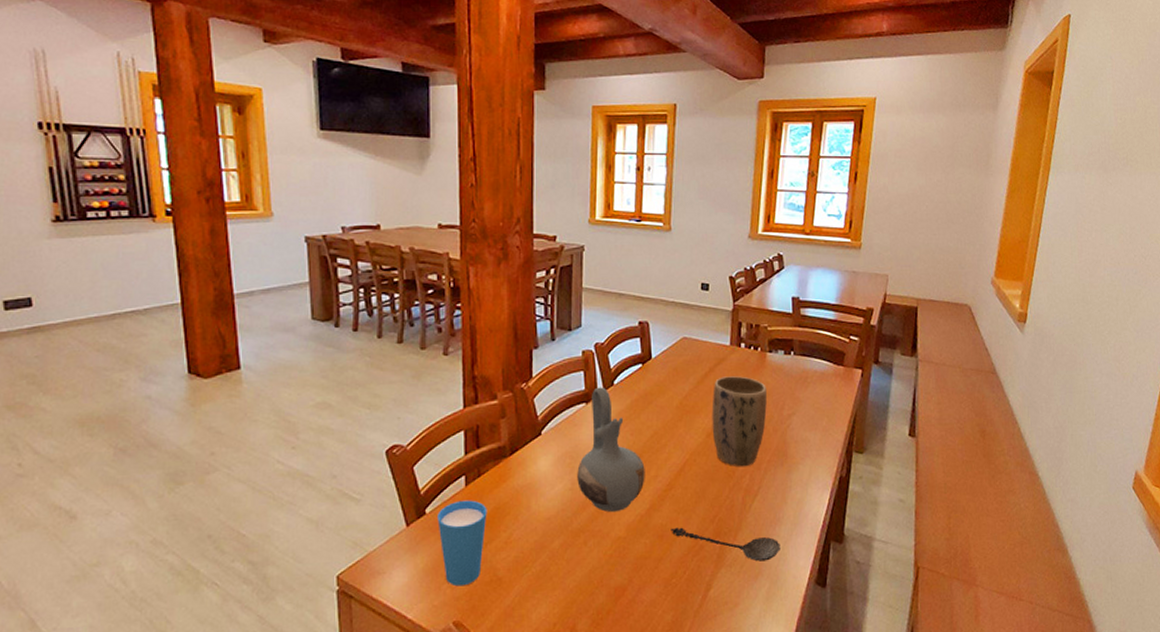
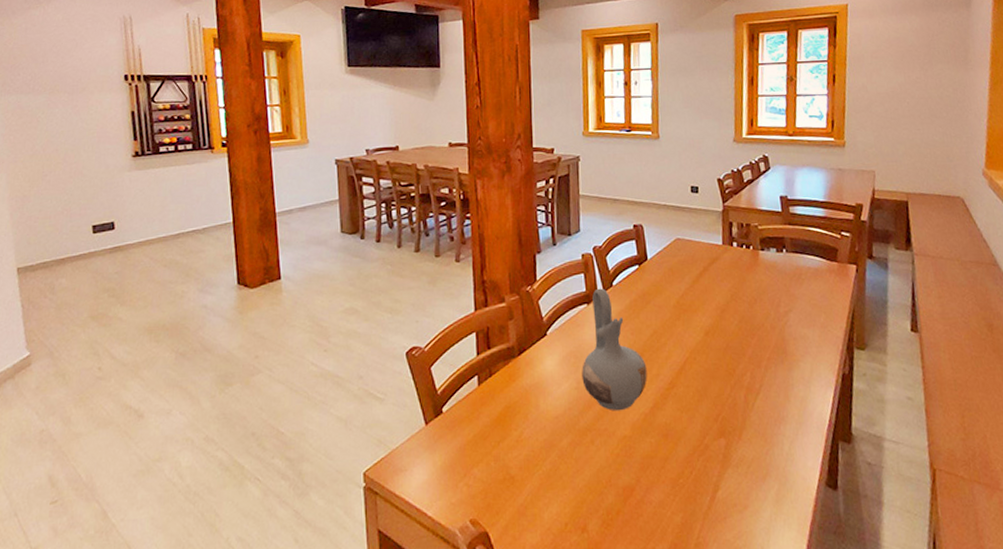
cup: present [437,500,487,587] -> none [453,399,499,485]
spoon: present [671,527,780,562] -> none [675,426,787,462]
plant pot: present [712,376,767,467] -> none [708,274,763,365]

